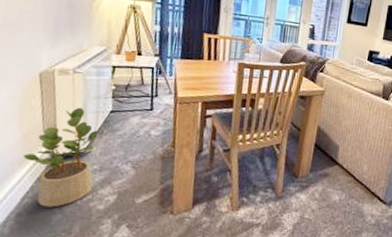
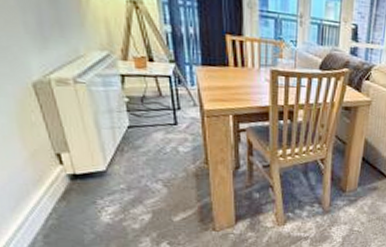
potted plant: present [24,107,99,207] -> none [36,122,123,228]

